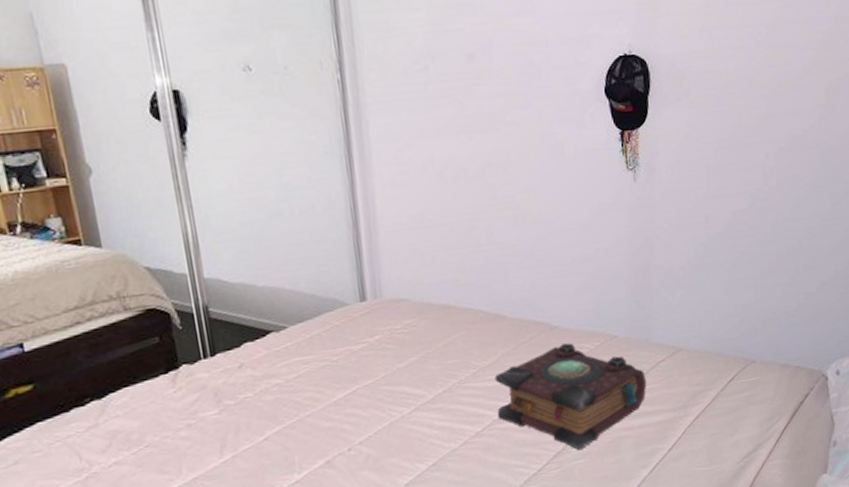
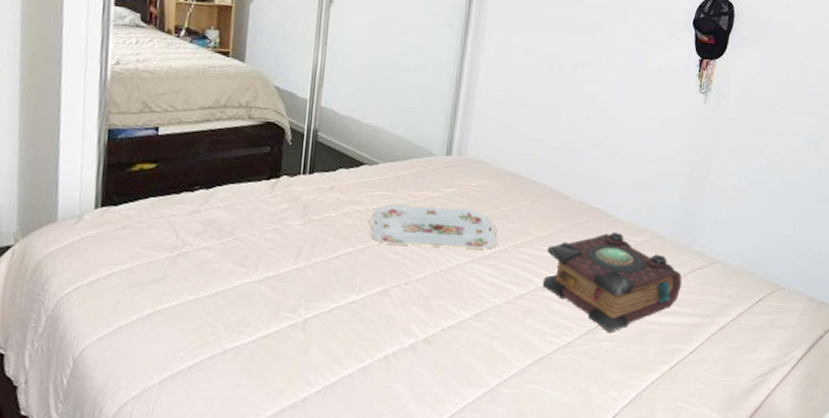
serving tray: none [291,354,440,414] -> present [368,204,498,249]

